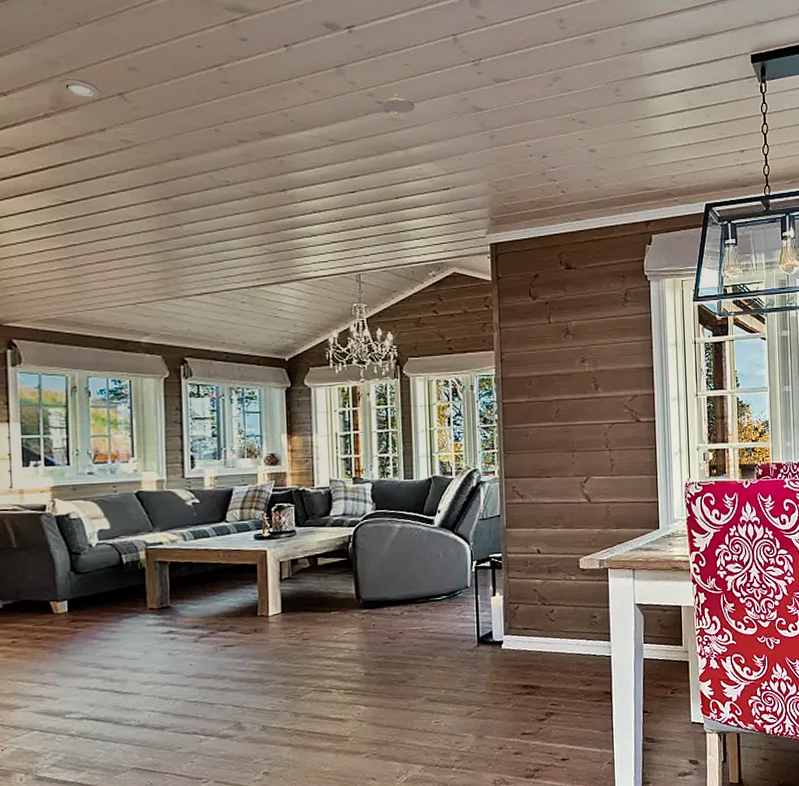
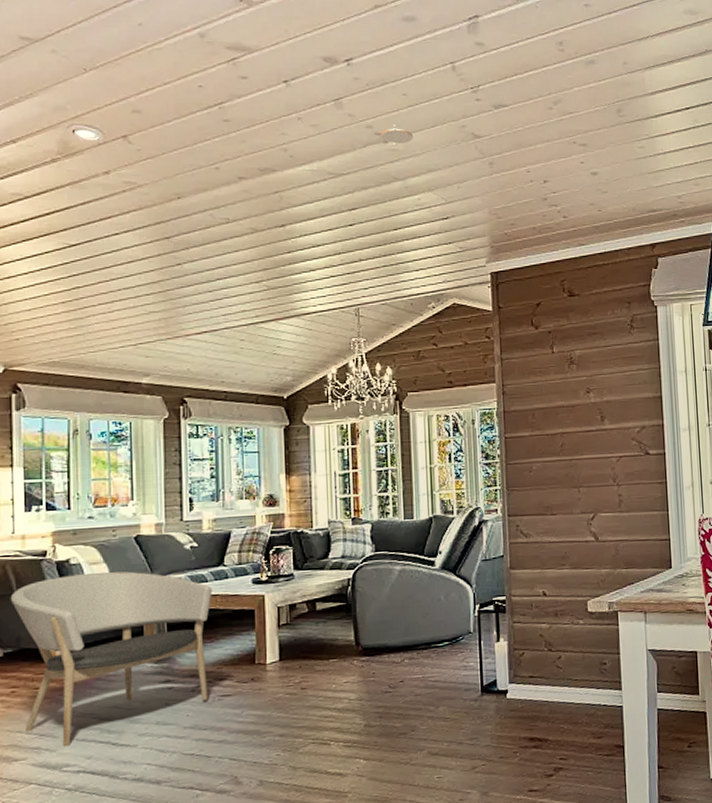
armchair: none [9,526,215,695] -> present [10,571,213,747]

